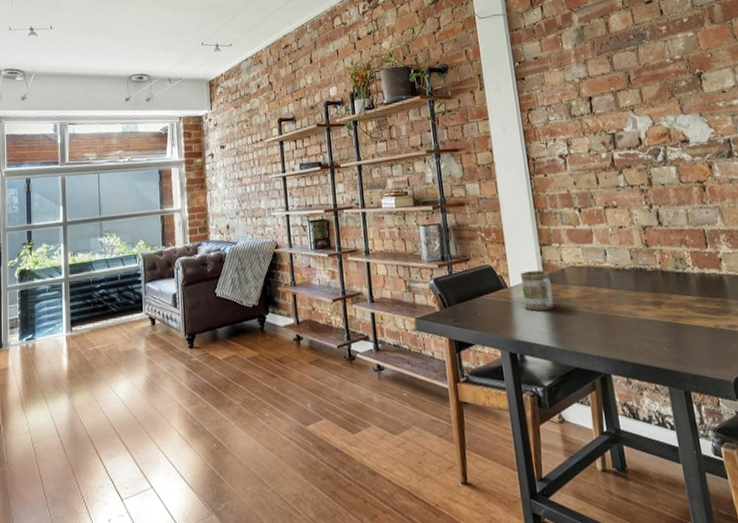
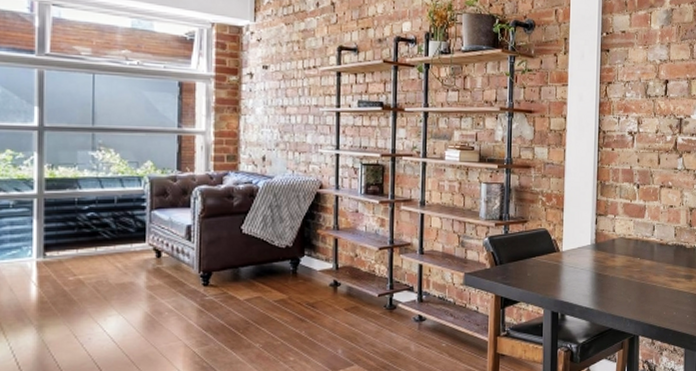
mug: present [519,270,554,311] -> none [572,238,601,275]

